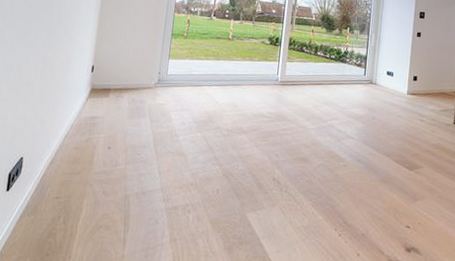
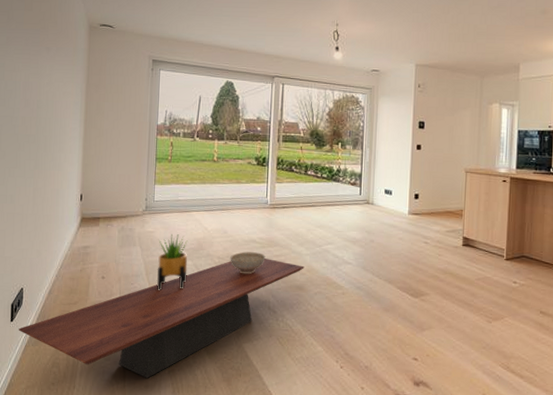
coffee table: none [14,132,310,247] -> present [18,258,304,378]
potted plant: none [164,107,198,161] -> present [156,234,188,290]
decorative bowl: none [238,125,273,147] -> present [230,252,266,275]

